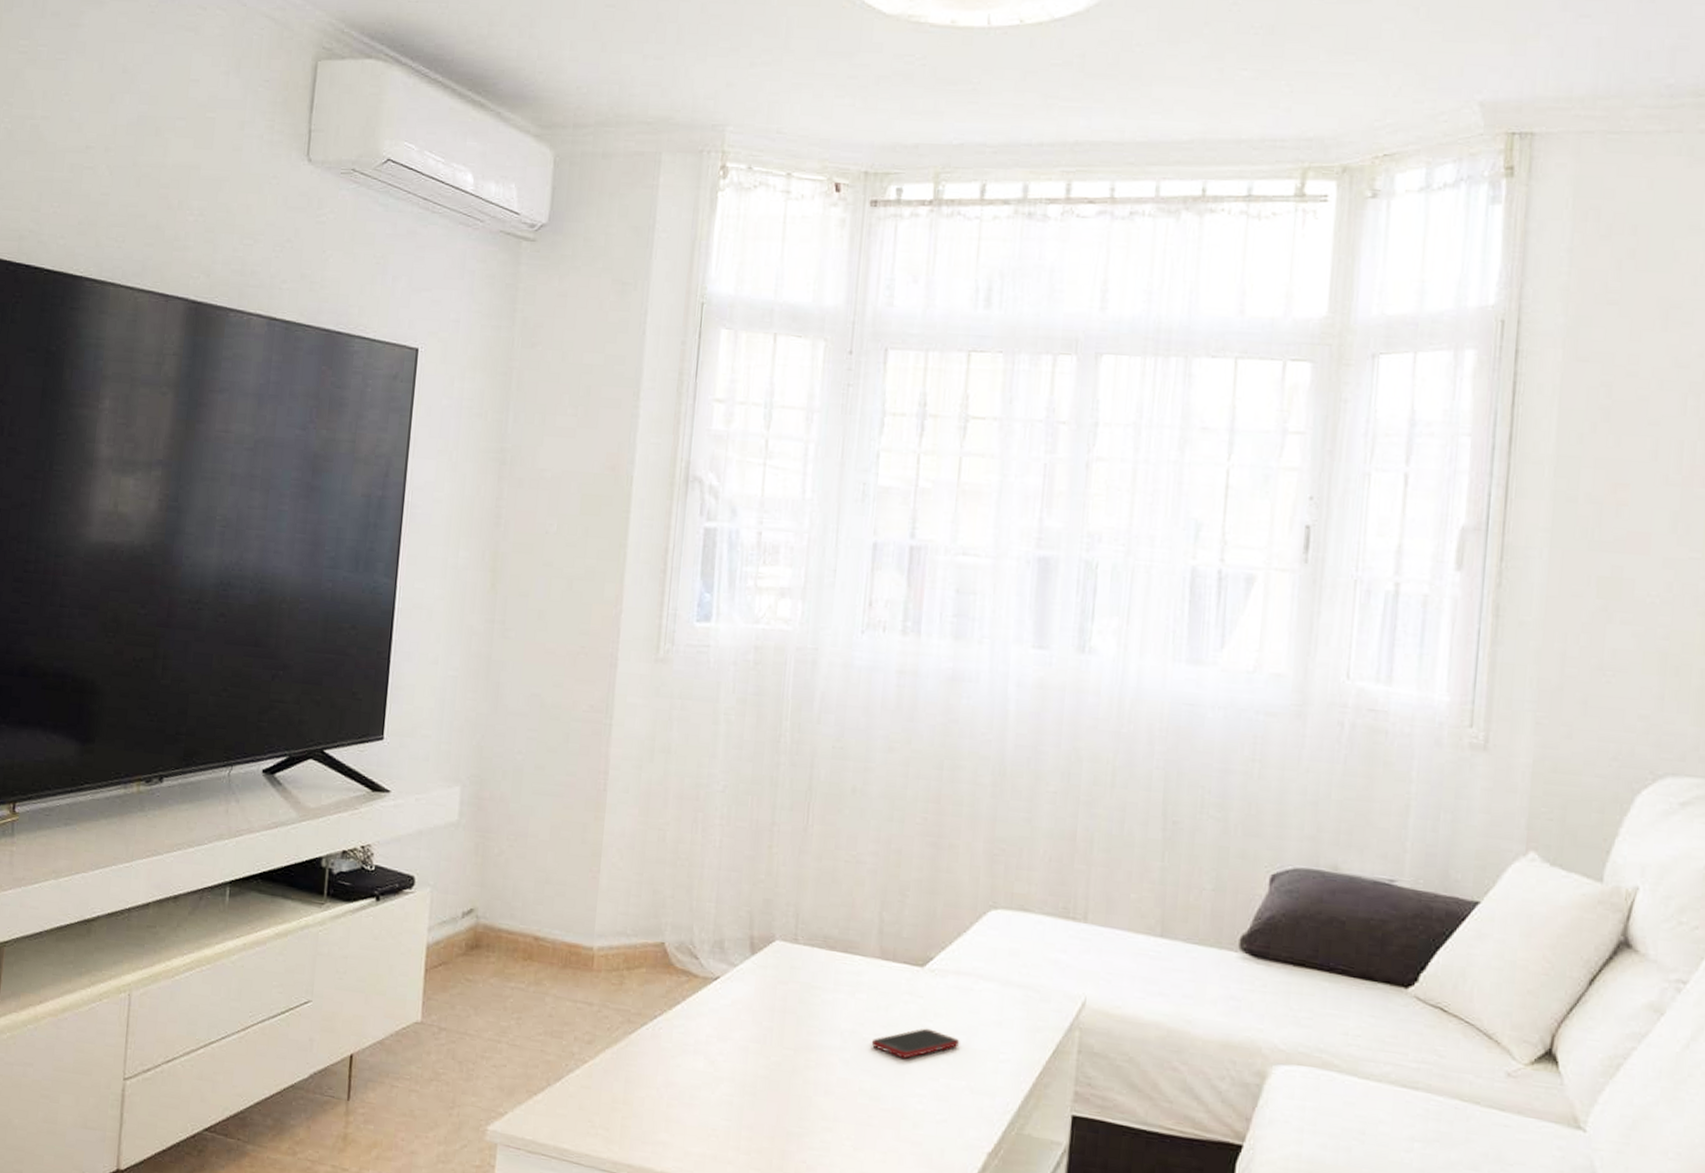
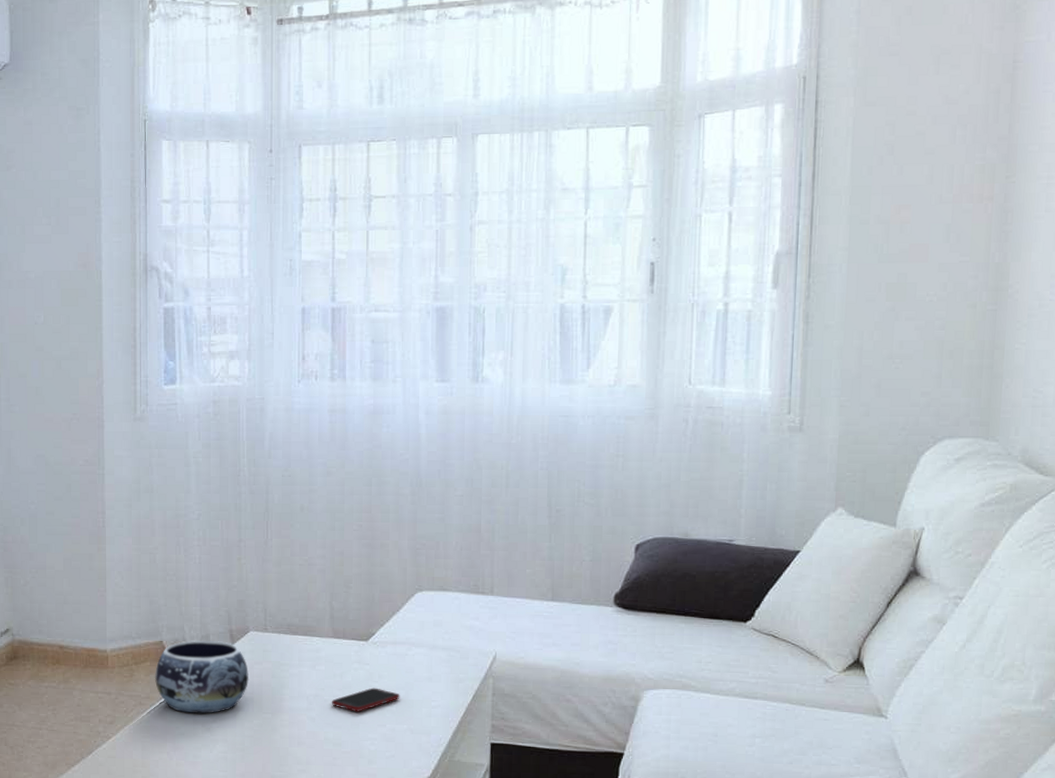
decorative bowl: none [649,945,770,1042] -> present [154,641,250,714]

